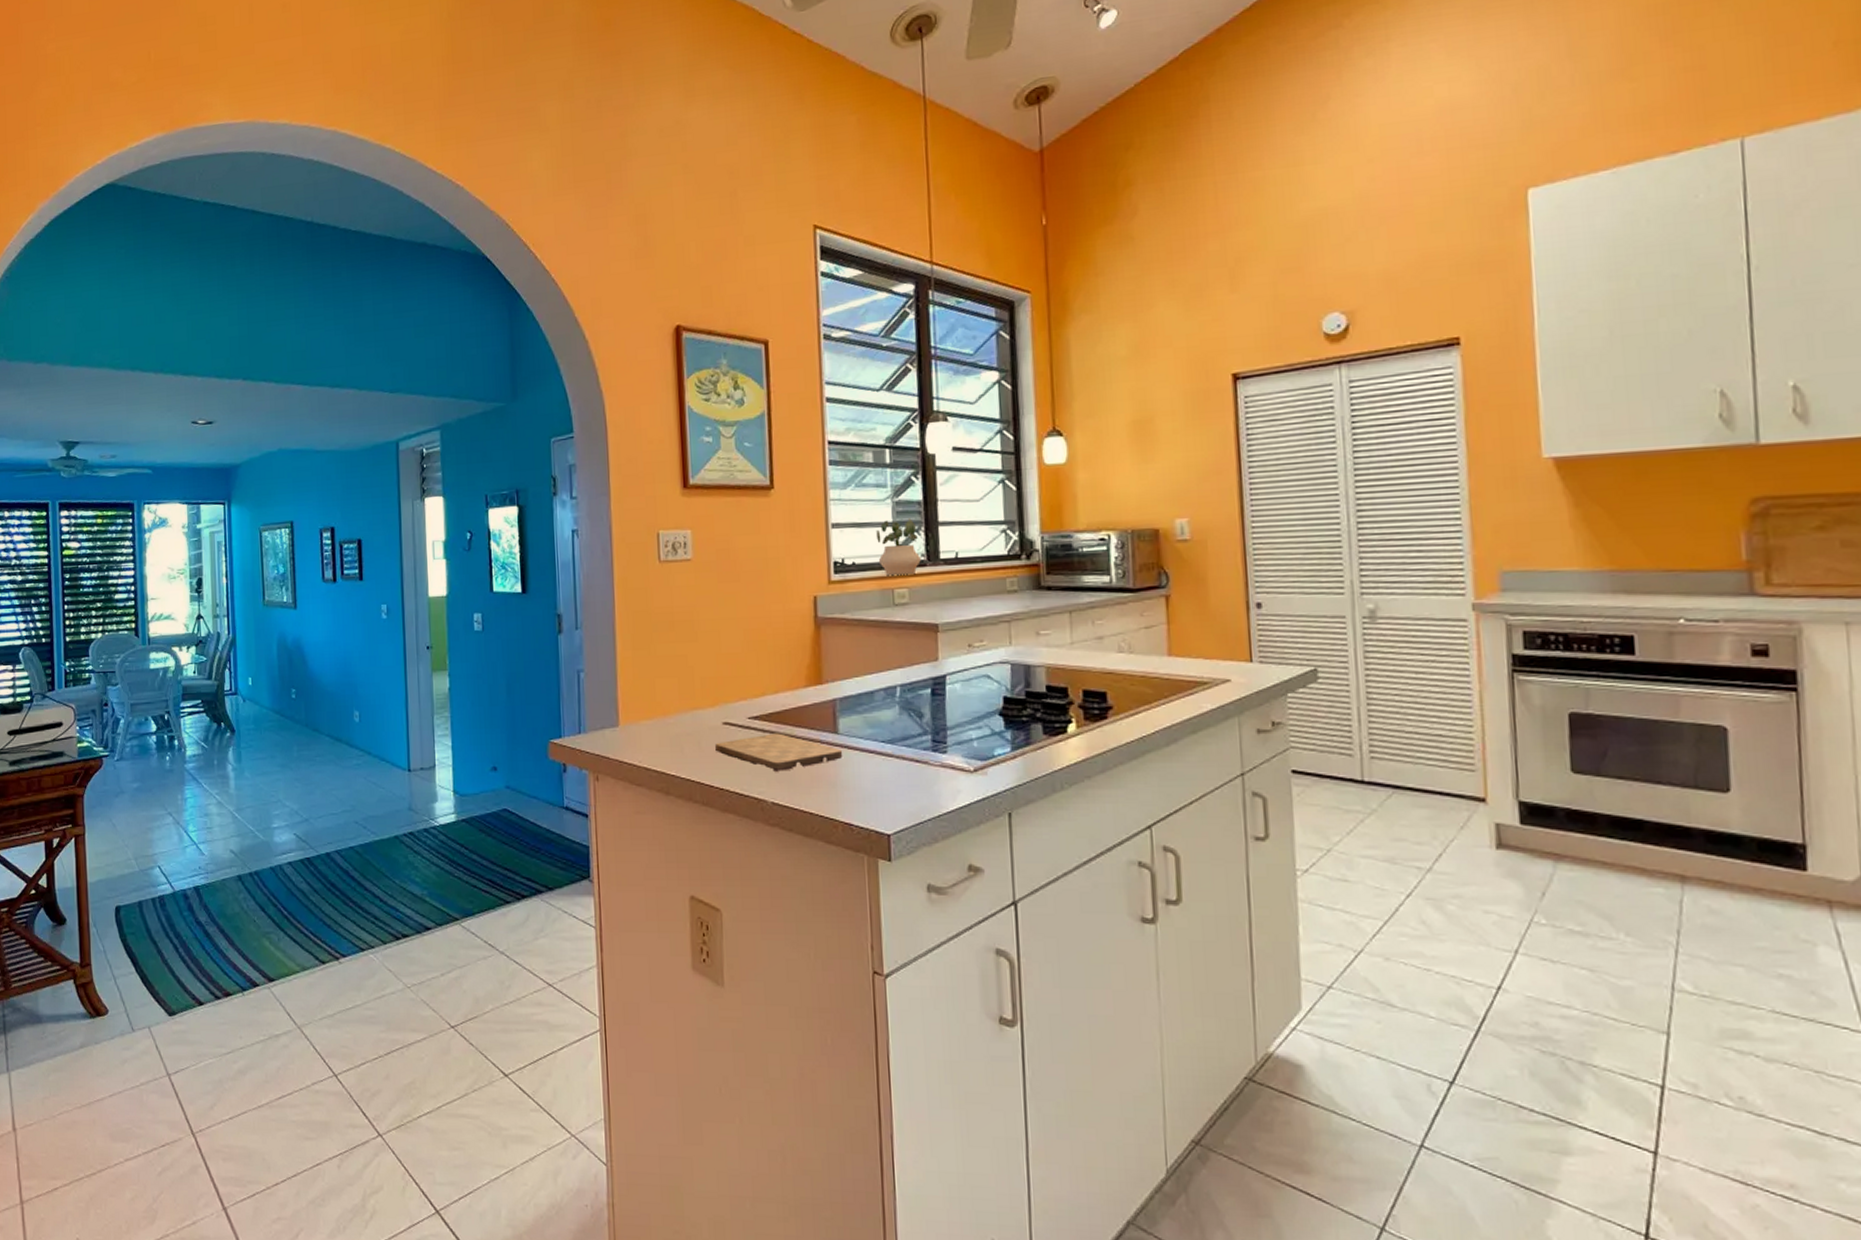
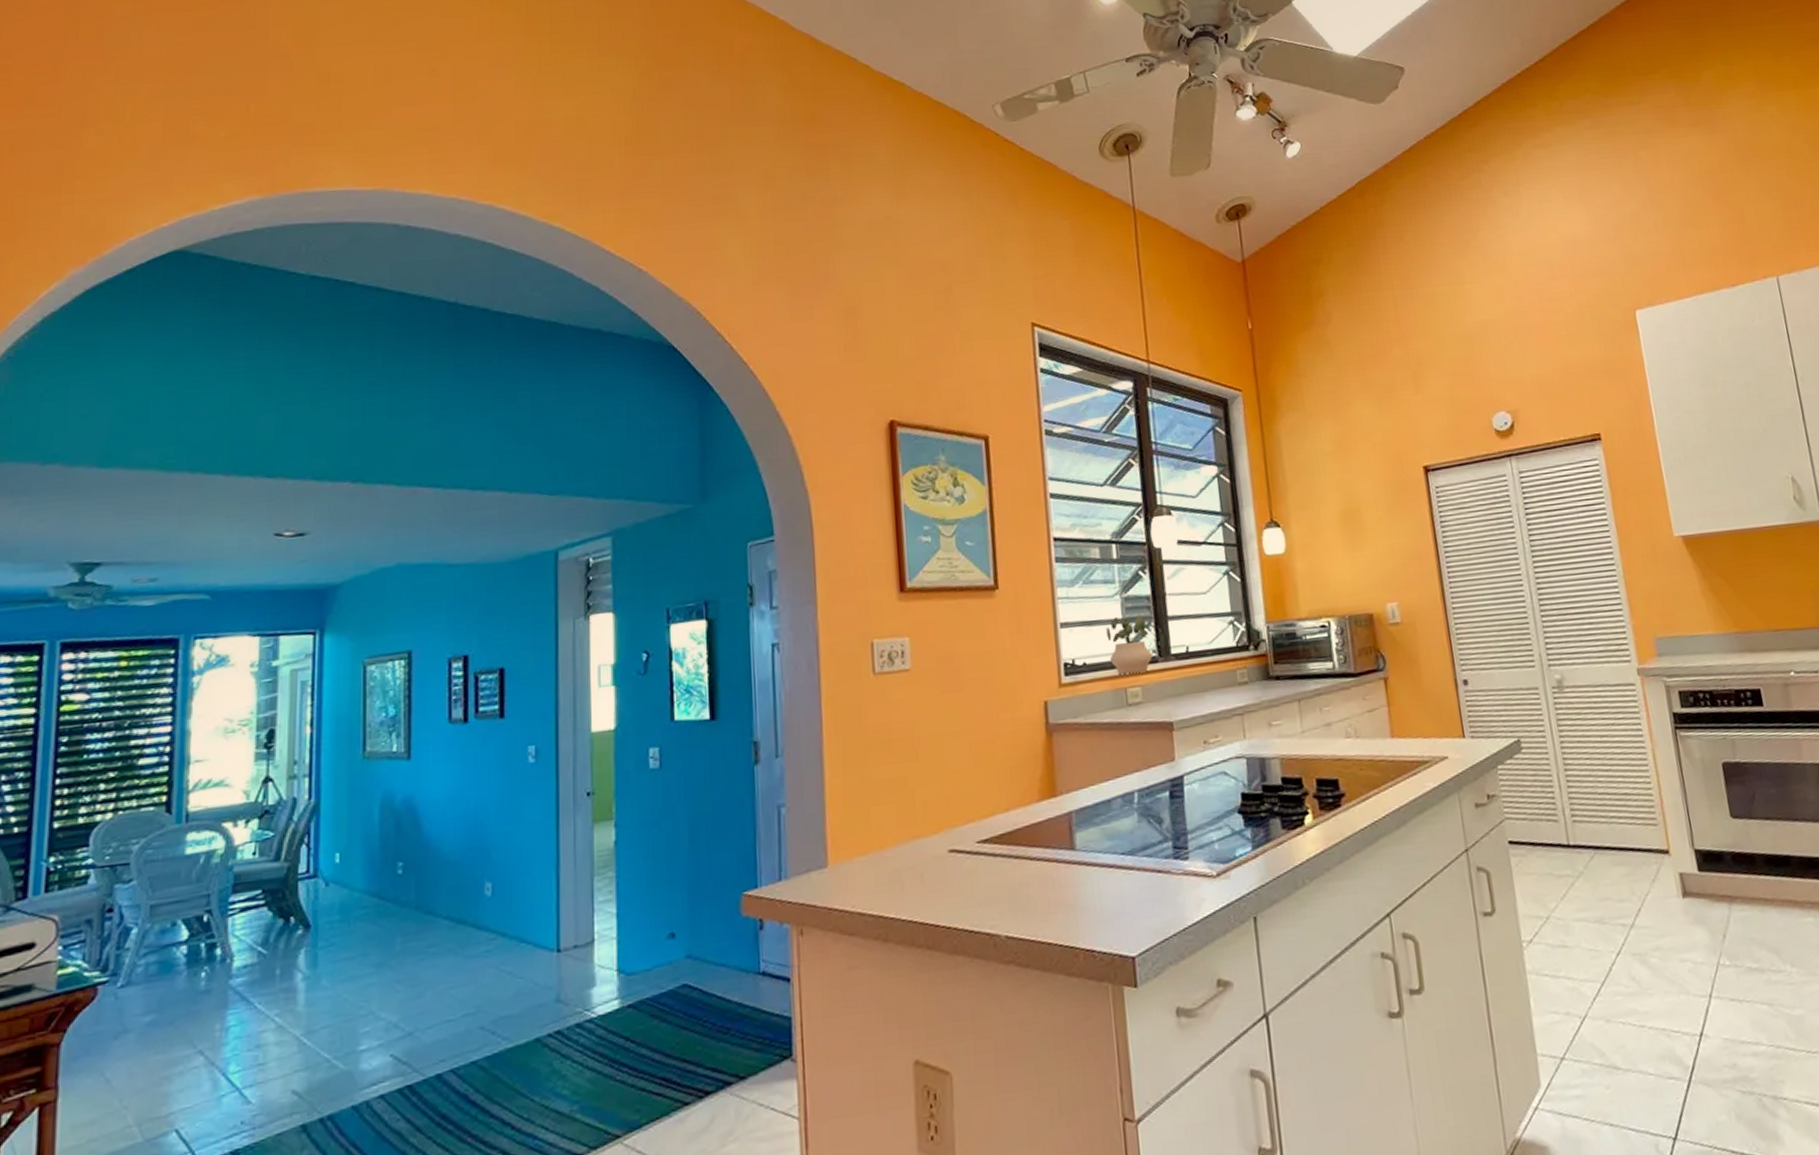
cutting board: present [715,733,843,772] -> none [940,856,1082,901]

